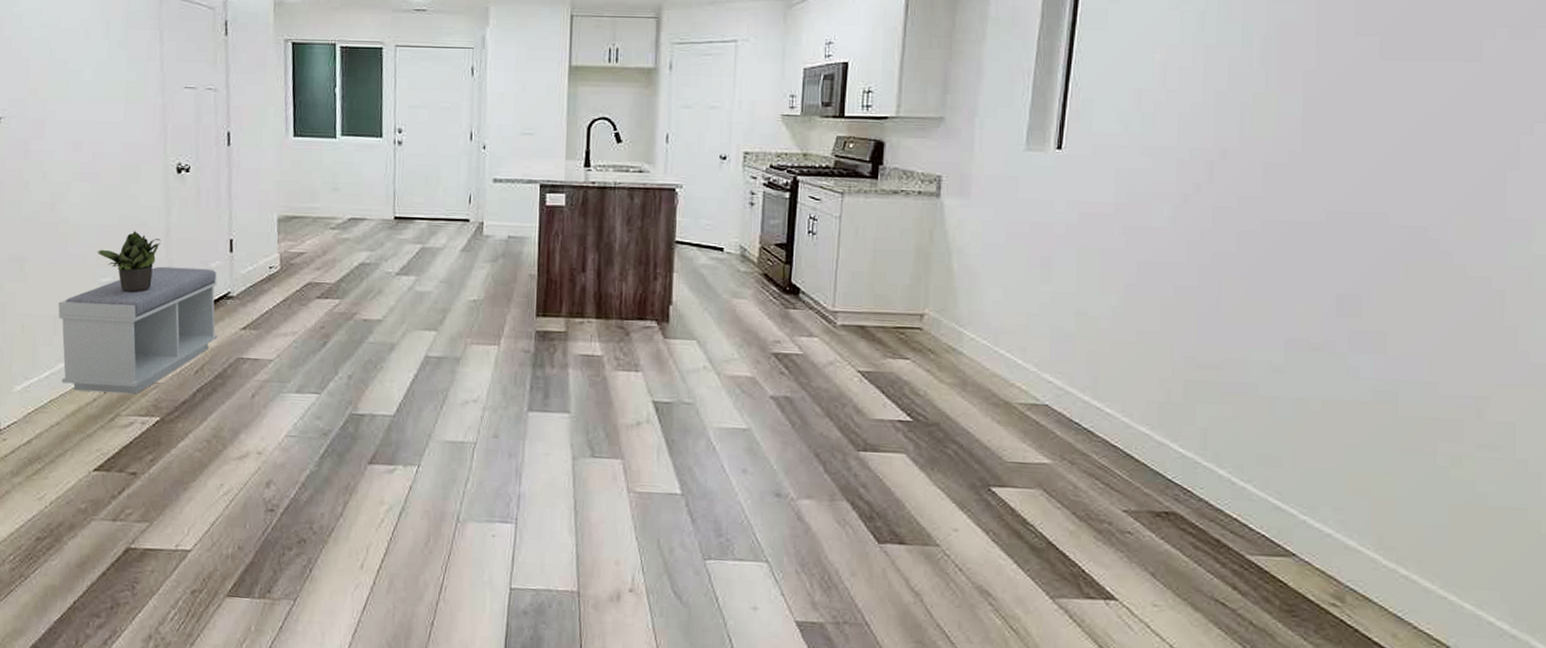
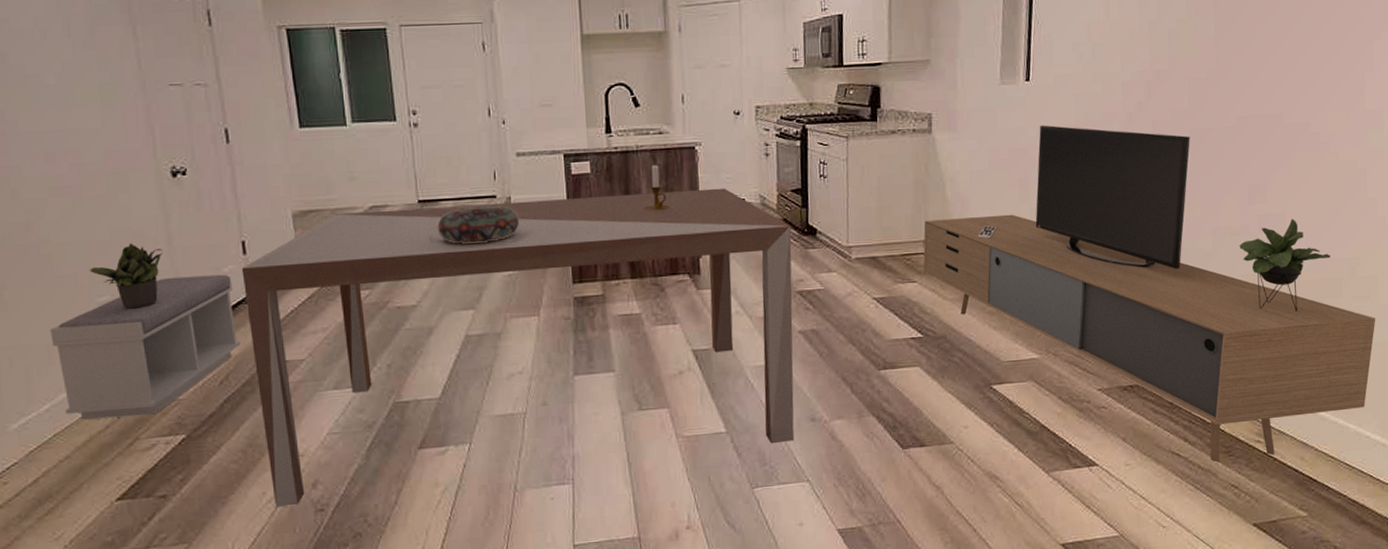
table: none [226,222,771,515] -> present [241,188,795,507]
decorative bowl: none [409,228,489,265] -> present [437,206,519,244]
candlestick: none [616,204,644,251] -> present [644,165,670,210]
media console: none [919,199,1510,626] -> present [923,125,1376,463]

